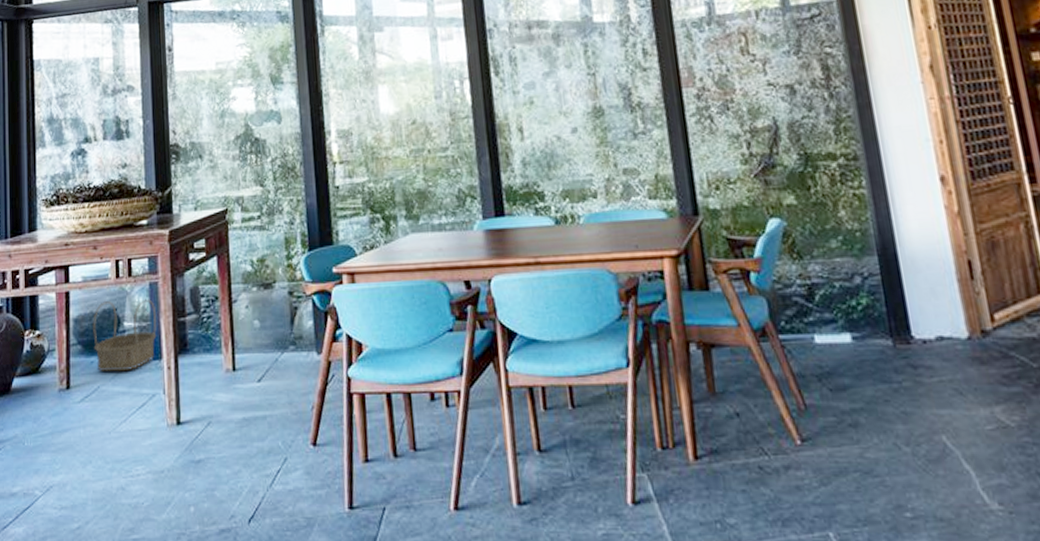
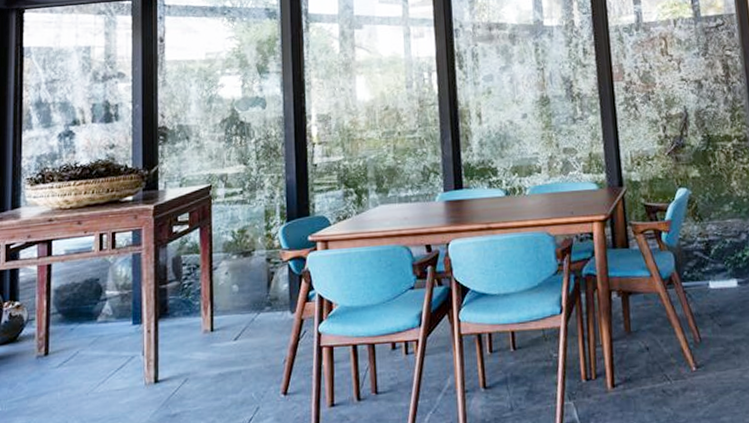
basket: present [92,299,157,372] -> none [73,269,138,337]

